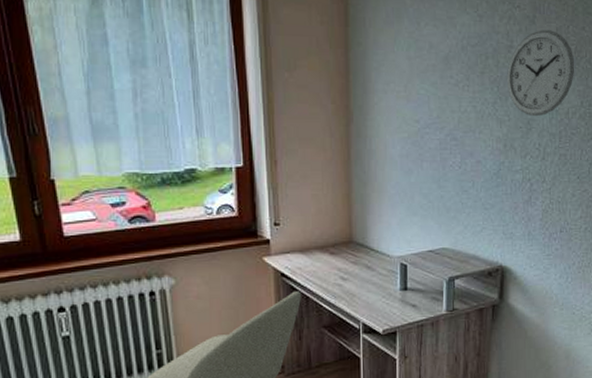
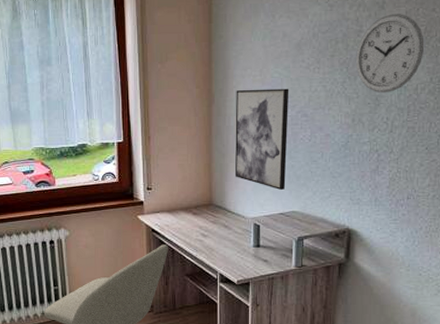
wall art: none [377,107,437,224] -> present [235,88,289,190]

